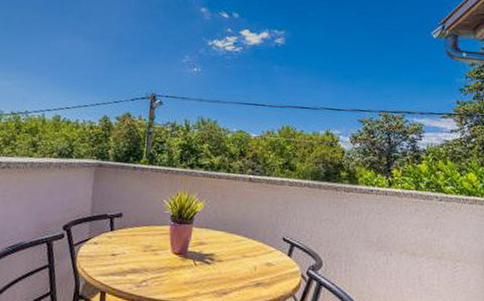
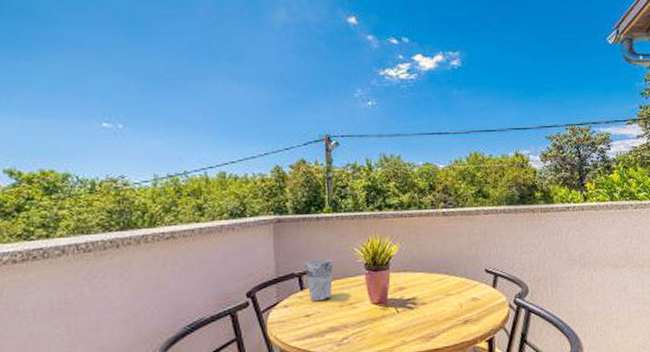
cup: none [117,205,143,244] -> present [304,259,333,302]

